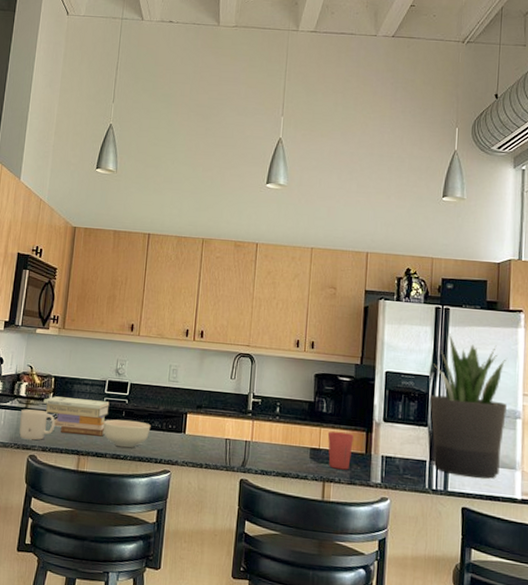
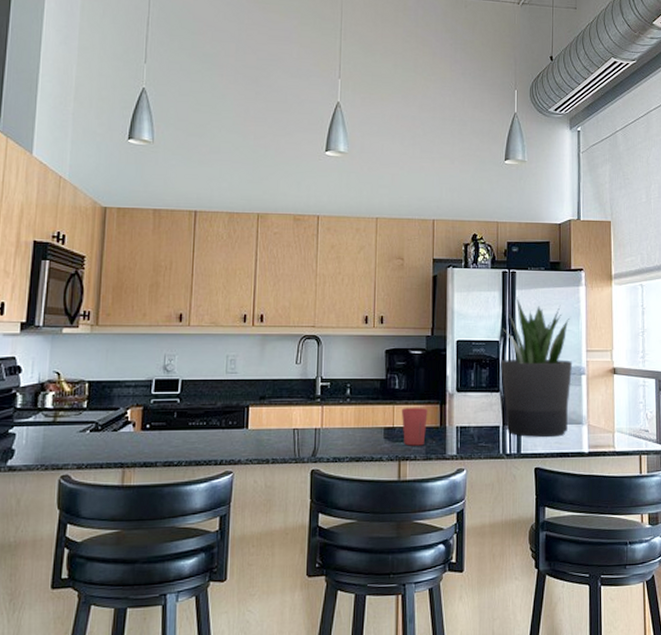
mug: present [19,409,56,441] -> none [46,421,93,458]
books: present [43,396,110,437] -> none [76,403,158,446]
bowl: present [103,419,151,449] -> none [151,421,208,454]

